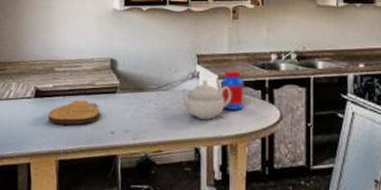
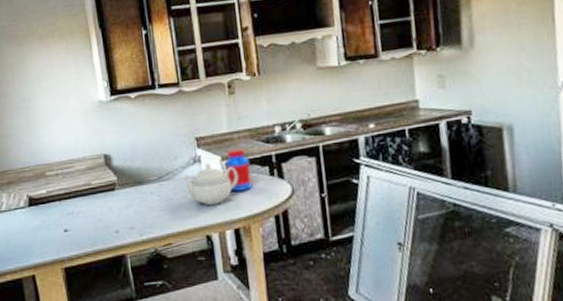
cutting board: present [48,100,100,125] -> none [46,202,102,232]

